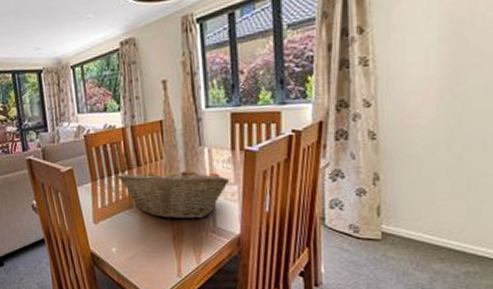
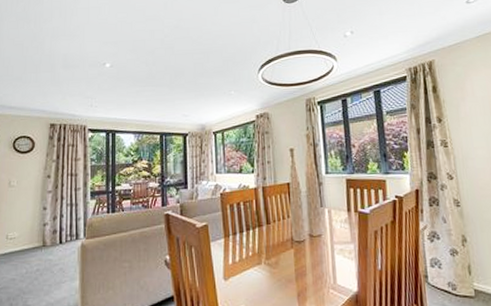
fruit basket: present [118,166,230,220] -> none [249,225,347,277]

